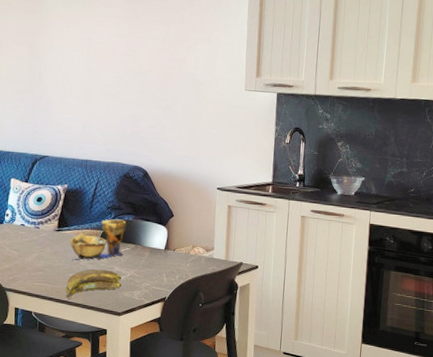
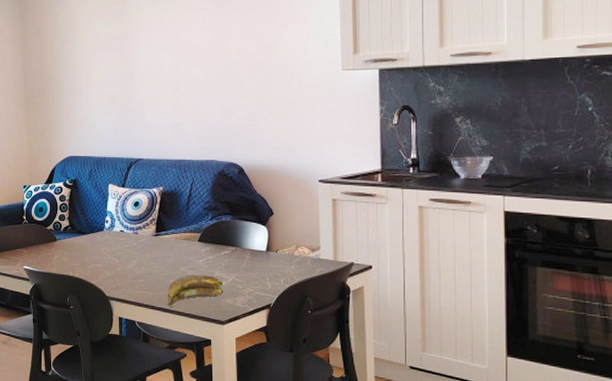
decorative bowl: present [70,219,127,261] -> none [169,220,225,267]

